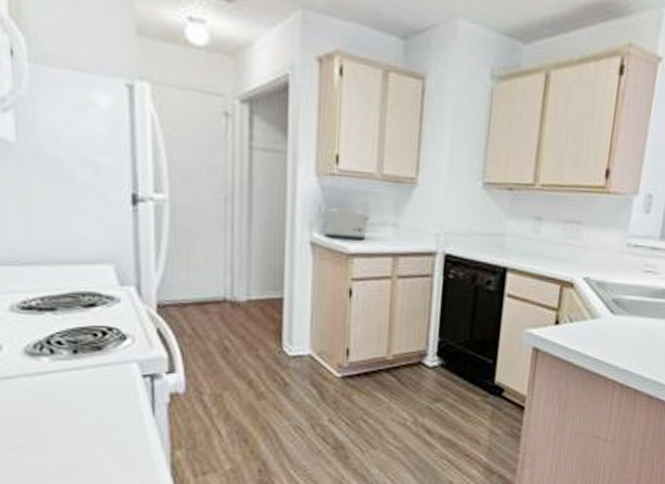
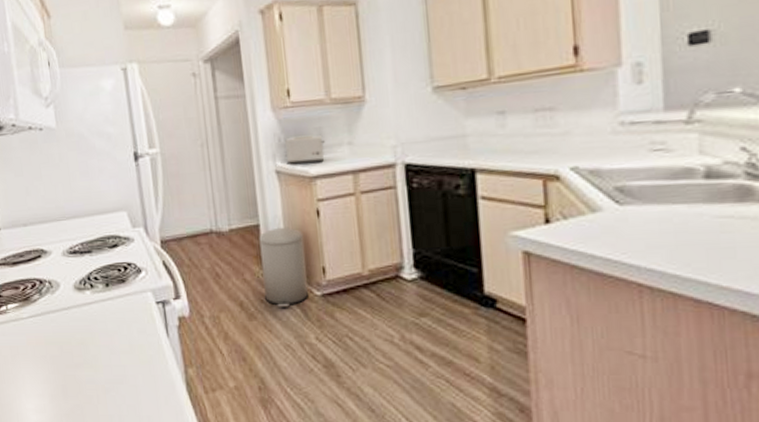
pedal bin: none [279,303,332,387] -> present [259,226,308,307]

